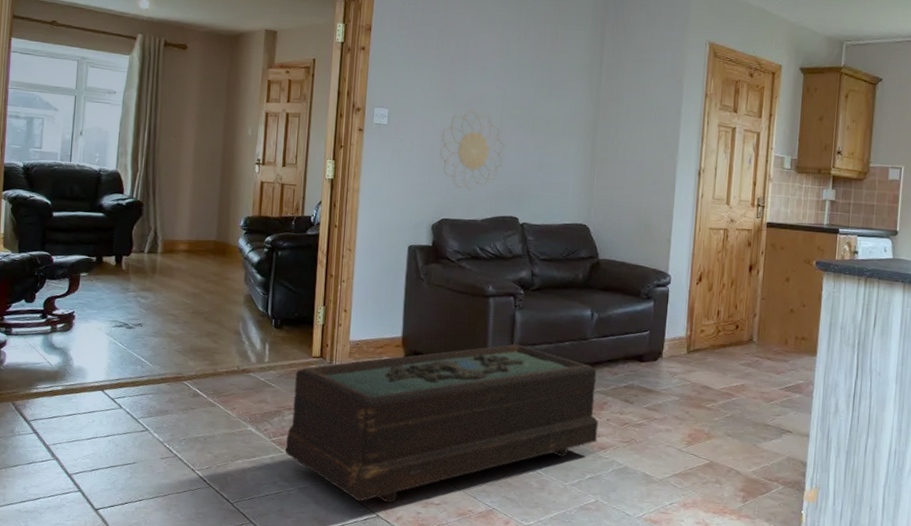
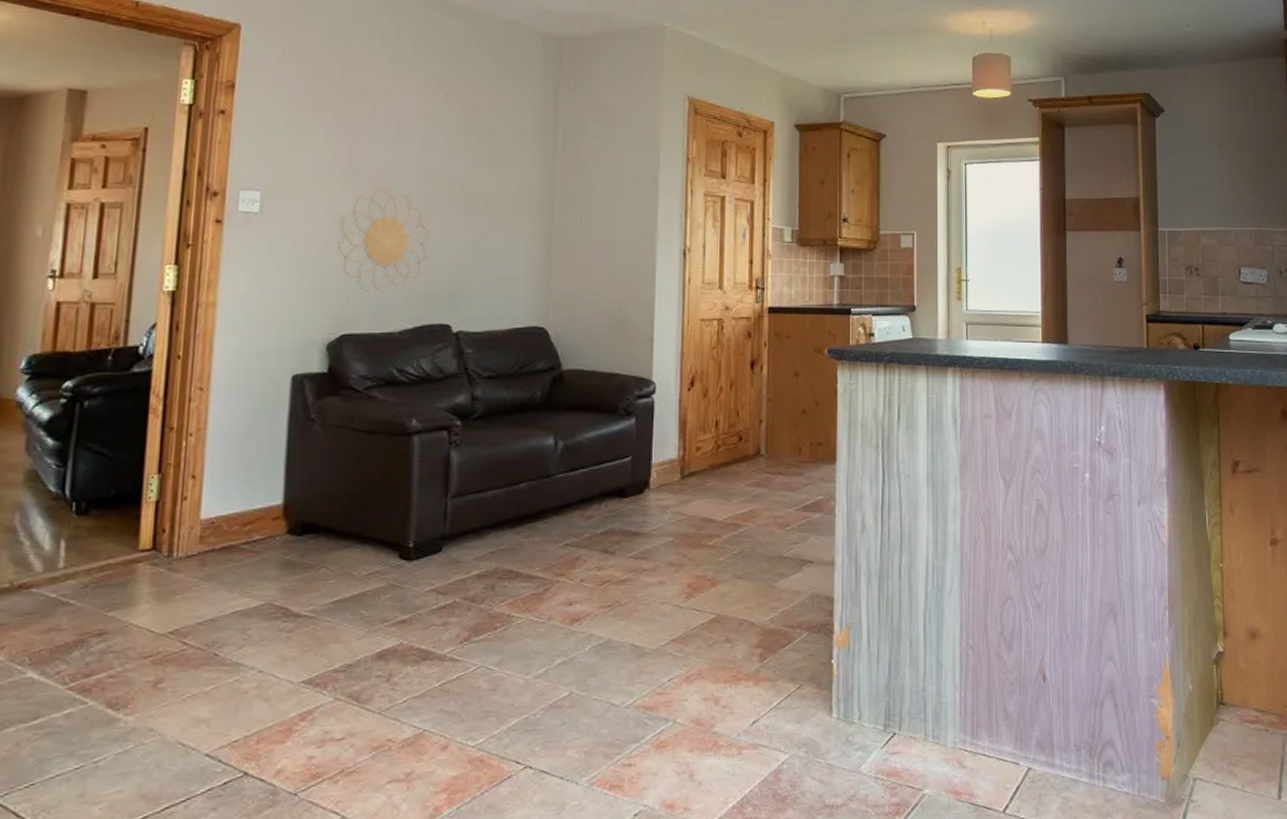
coffee table: present [285,344,599,504] -> none [90,494,570,758]

